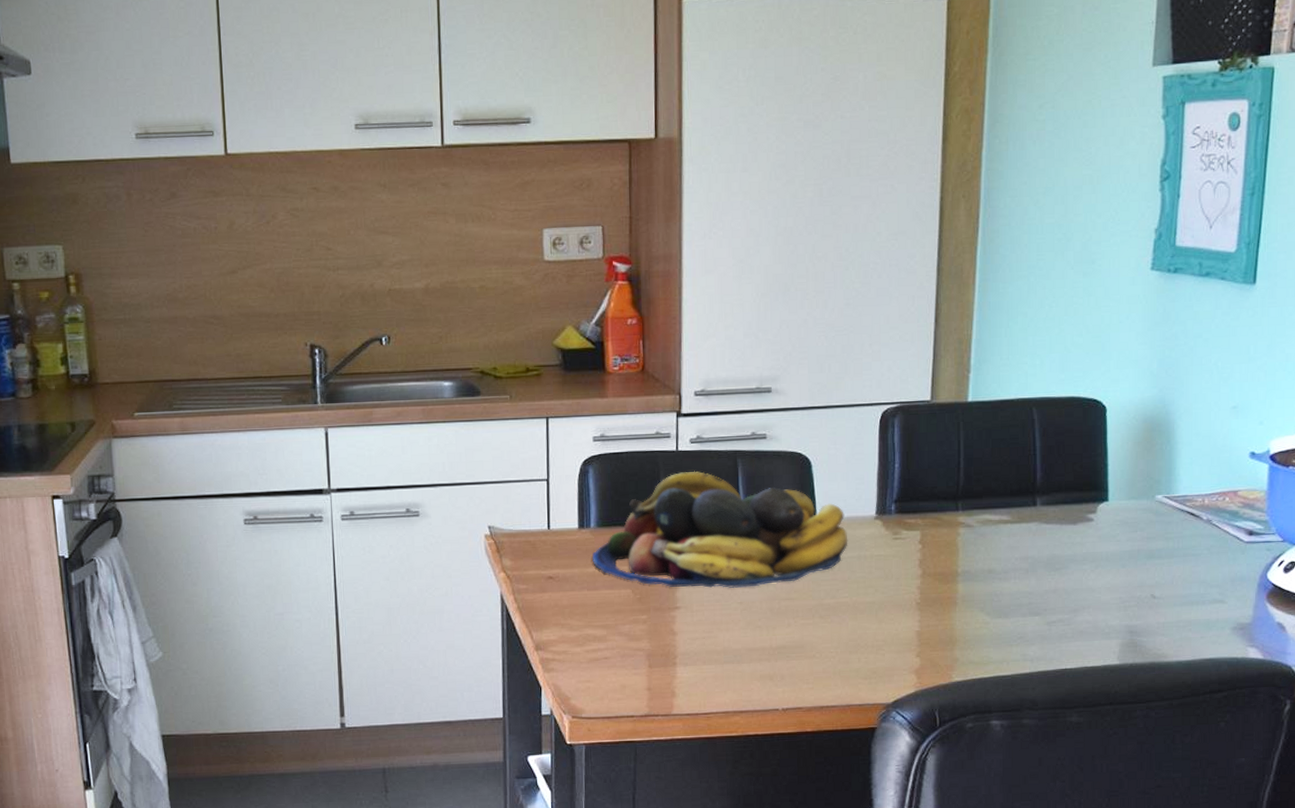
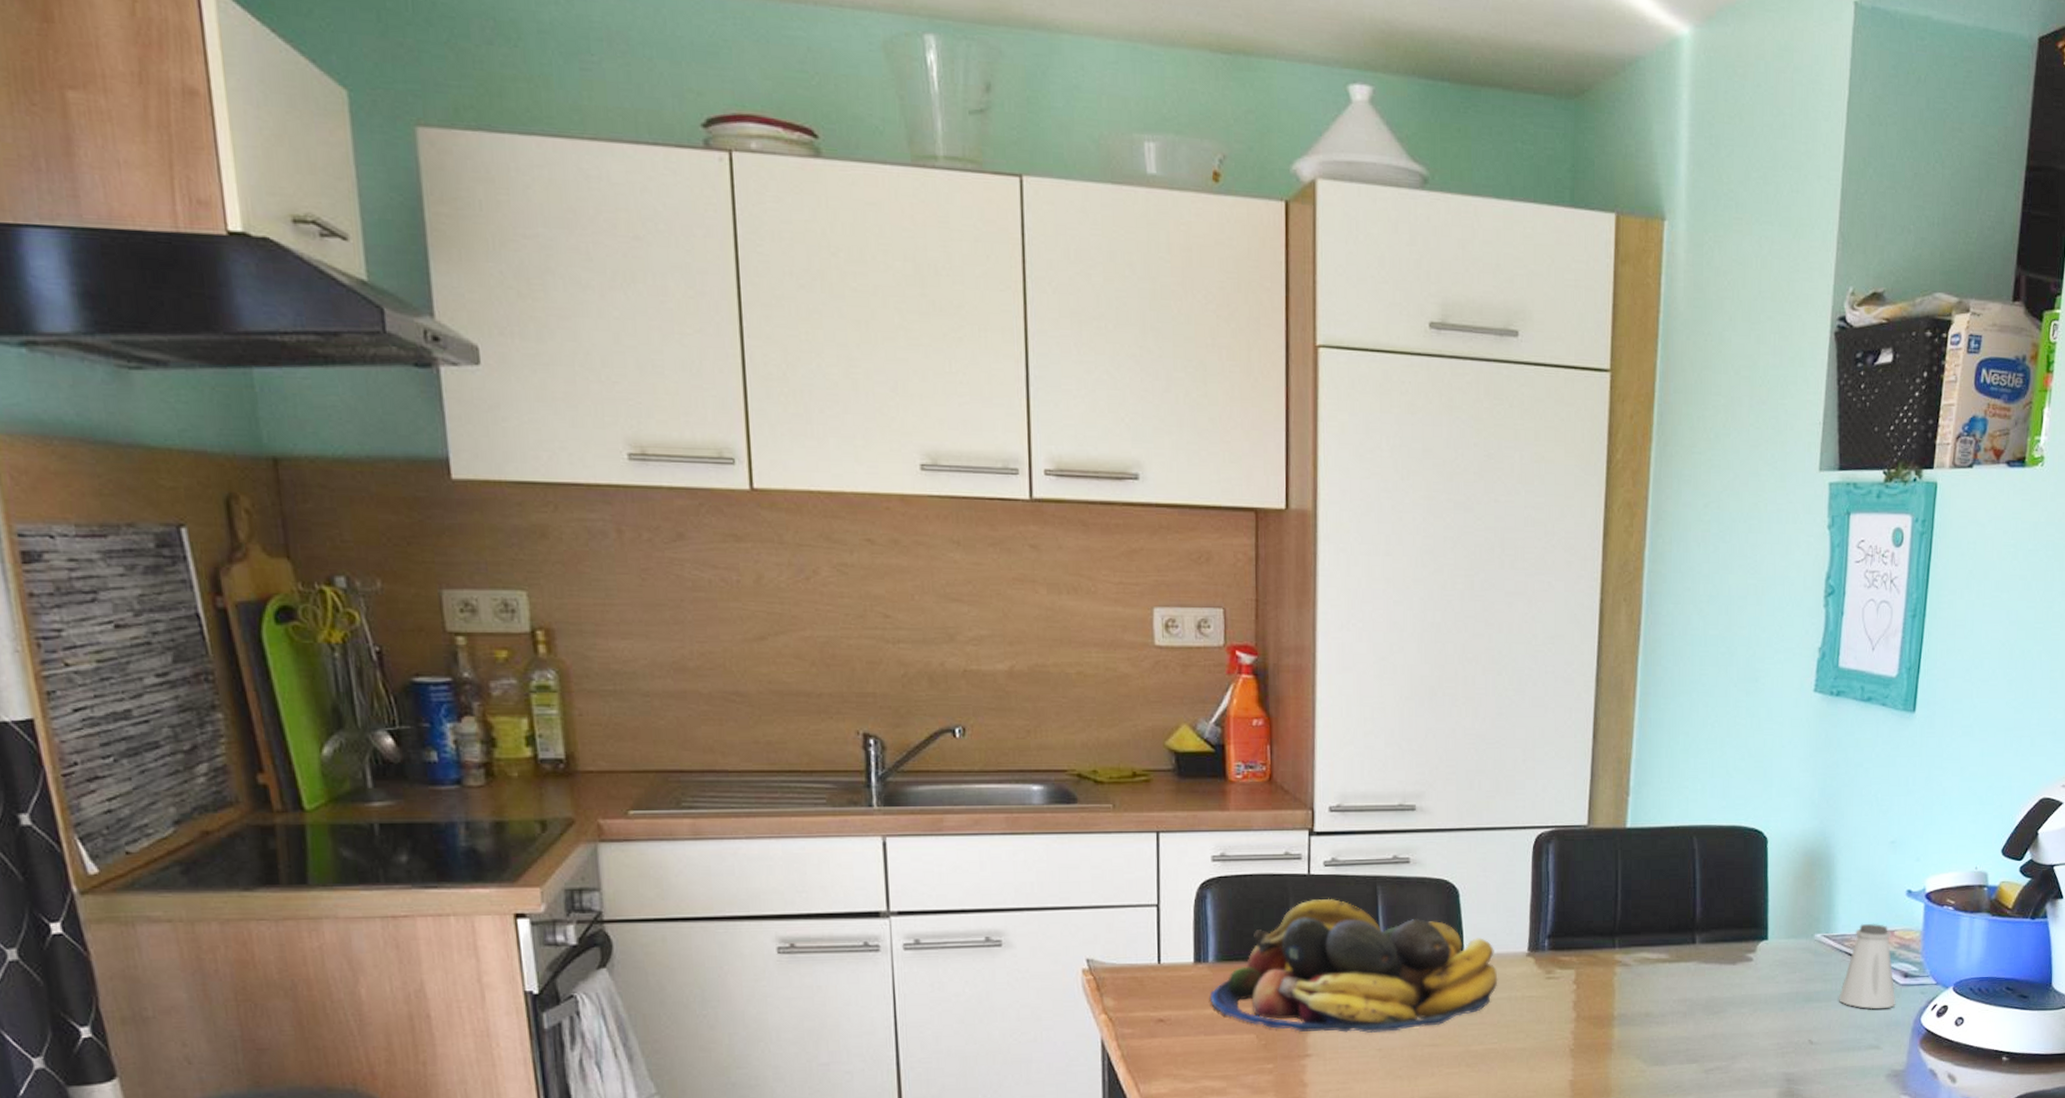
saltshaker: none [1182,484,1241,565] -> present [1839,923,1896,1009]

